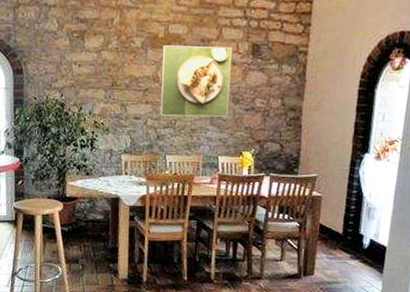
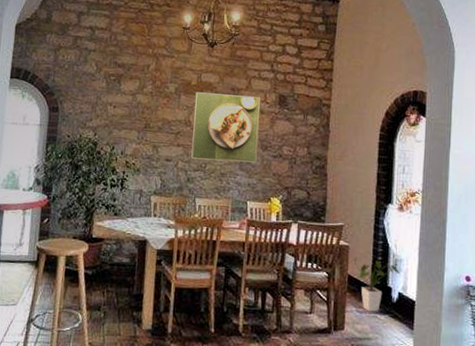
house plant: none [322,207,374,258] -> present [350,257,401,312]

